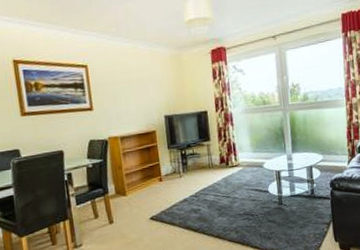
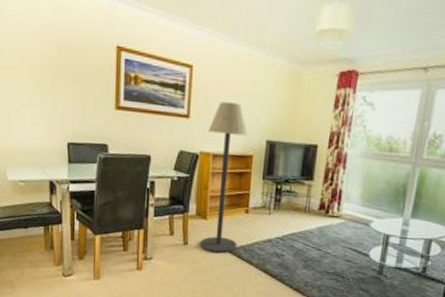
floor lamp: none [112,89,158,224] -> present [200,102,248,253]

